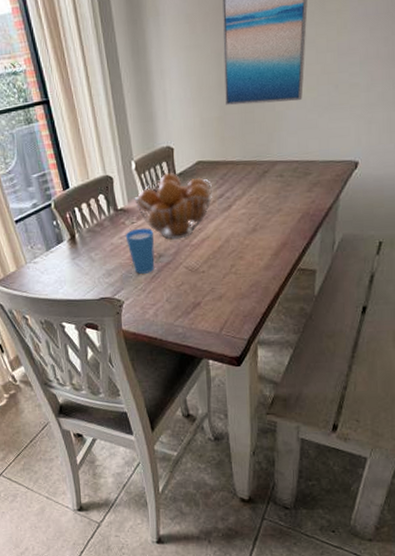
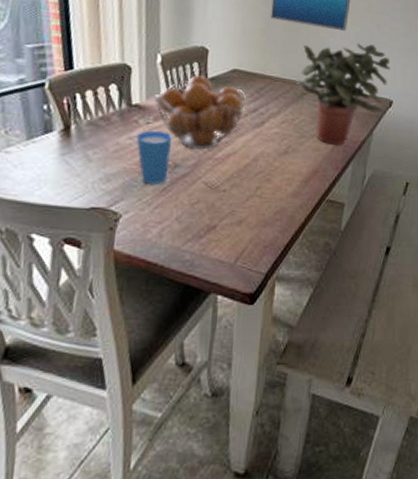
potted plant: none [258,107,353,216] -> present [297,43,391,145]

